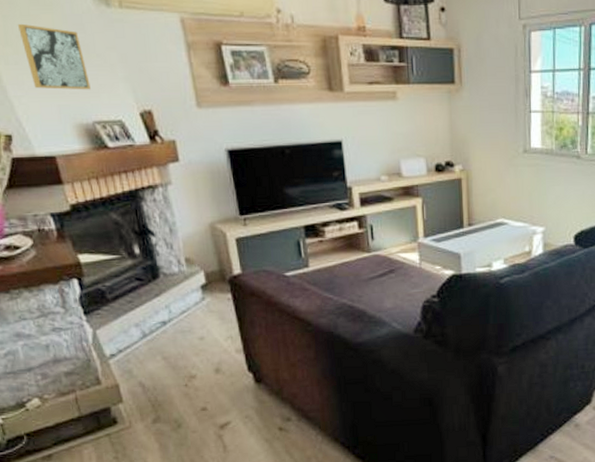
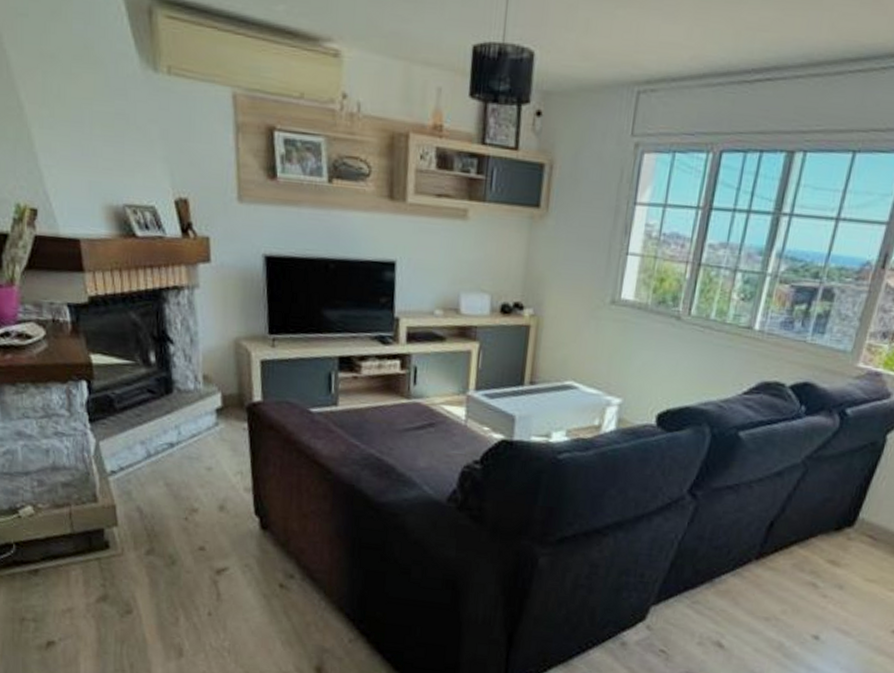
wall art: present [17,23,91,90] -> none [57,82,126,168]

